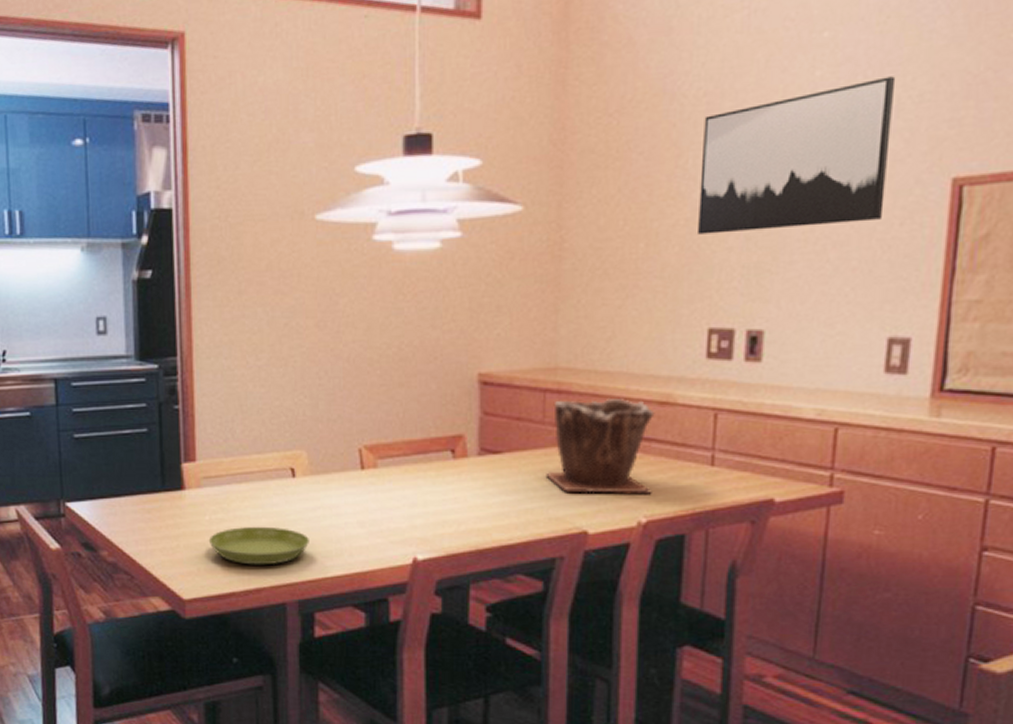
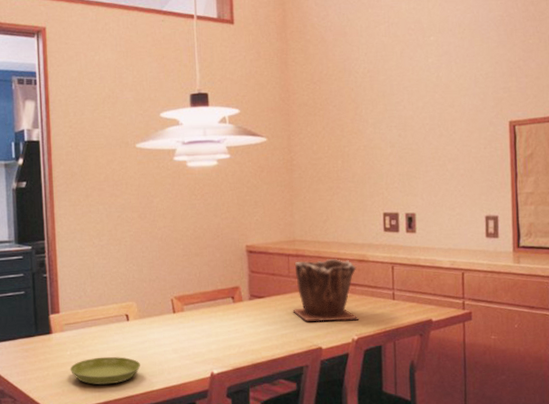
wall art: present [698,76,896,235] -> none [369,63,475,155]

